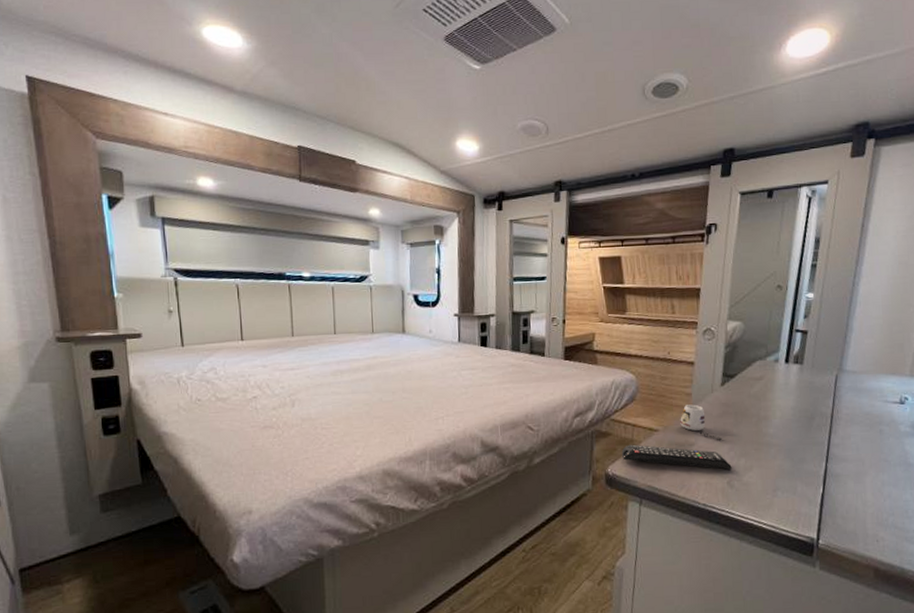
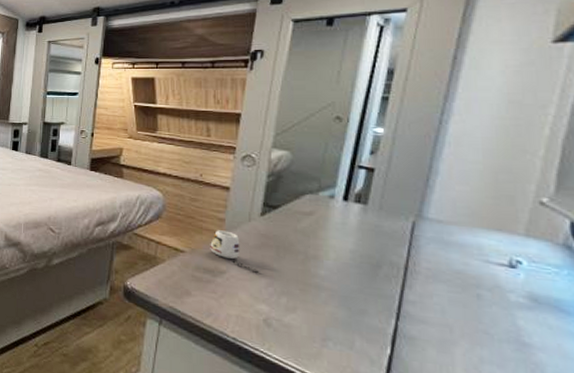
remote control: present [621,444,732,470] -> none [142,261,270,306]

